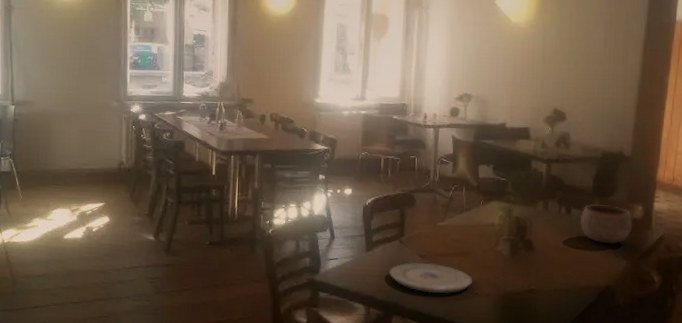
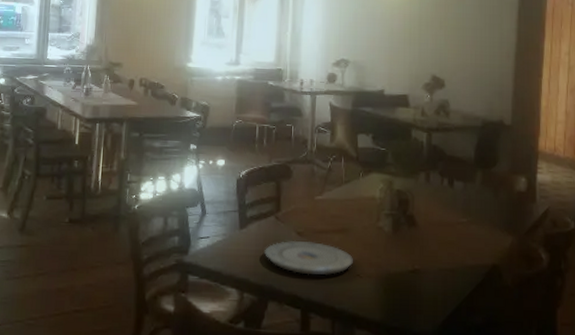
bowl: present [579,204,633,245] -> none [462,176,517,219]

